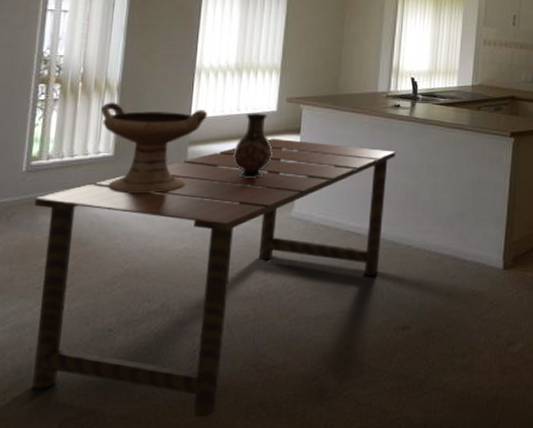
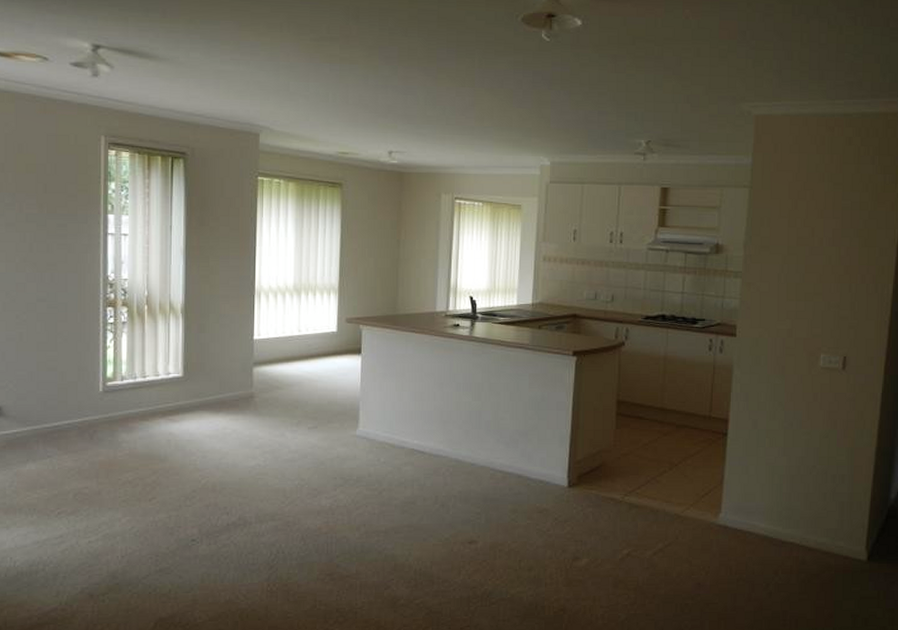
dining table: present [32,138,396,417] -> none [114,358,457,620]
decorative bowl: present [100,102,208,193] -> none [167,324,270,412]
vase: present [233,112,273,178] -> none [297,333,335,398]

